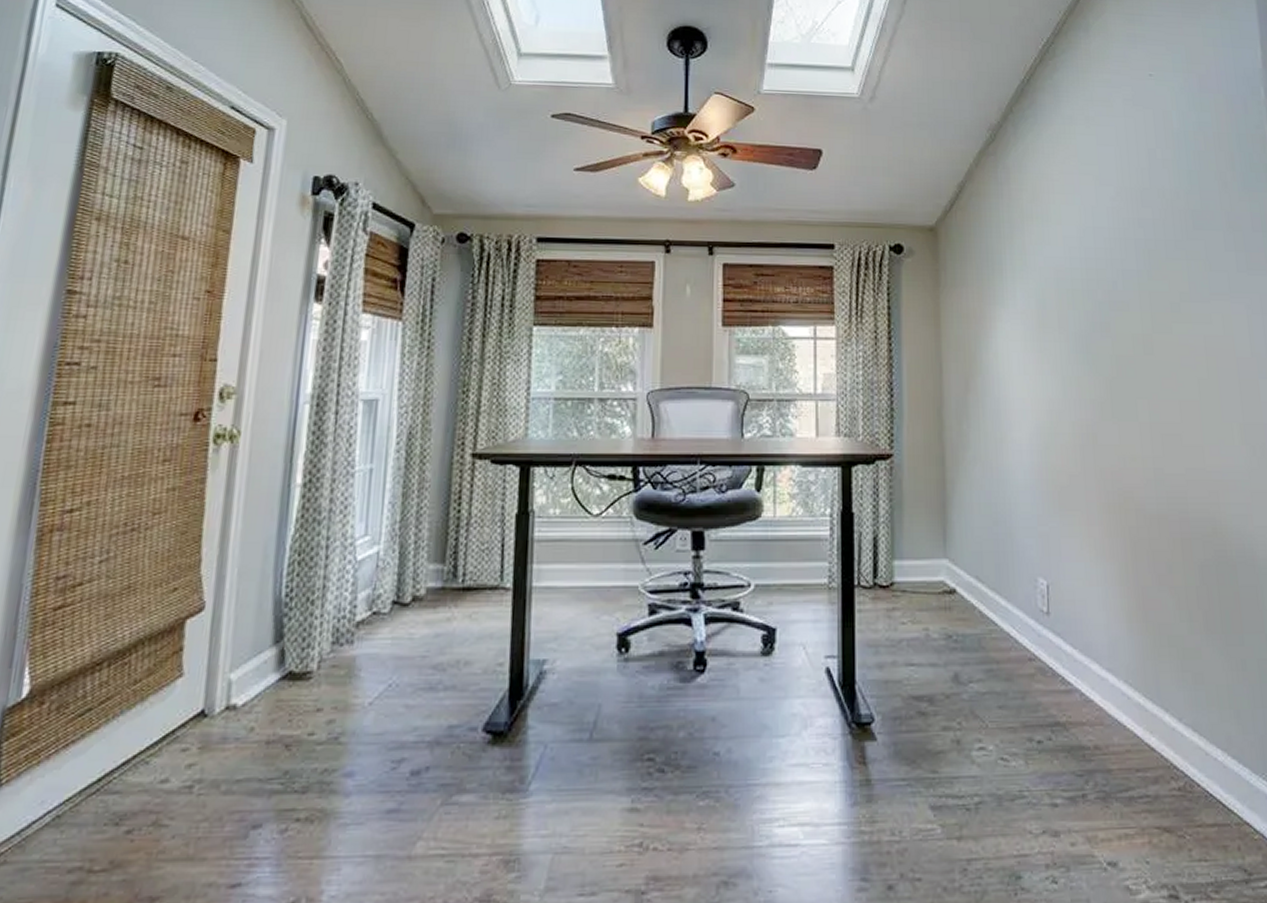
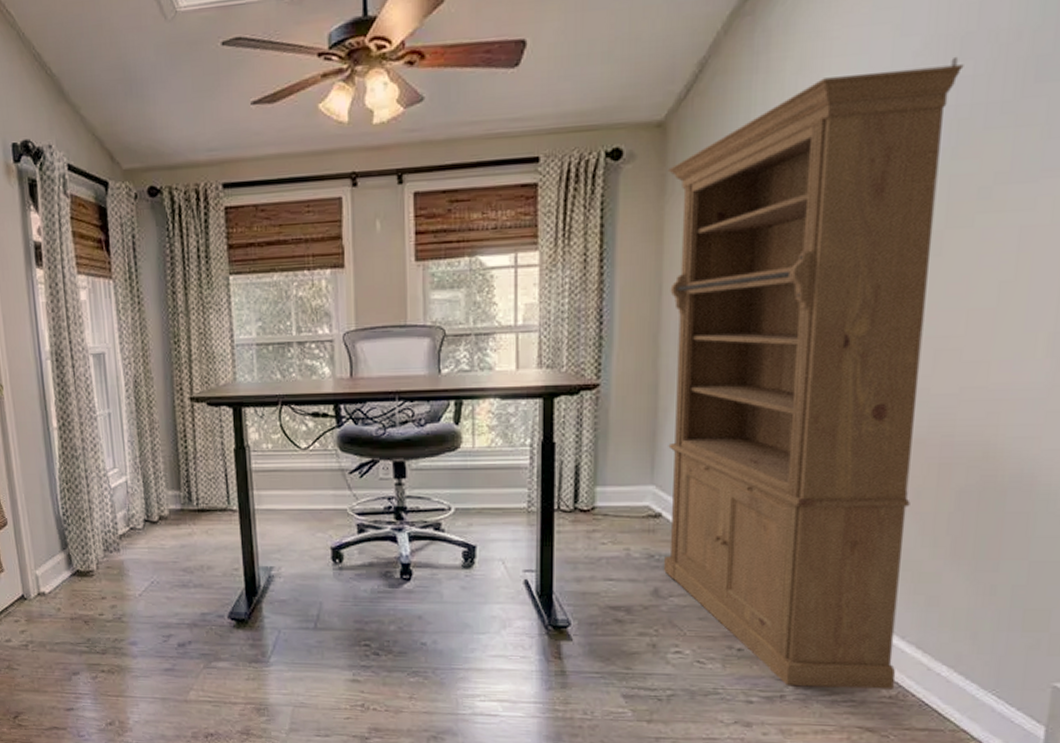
bookcase: none [940,204,1181,783] -> present [664,56,964,689]

